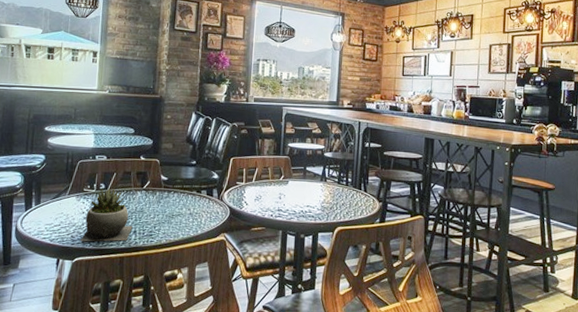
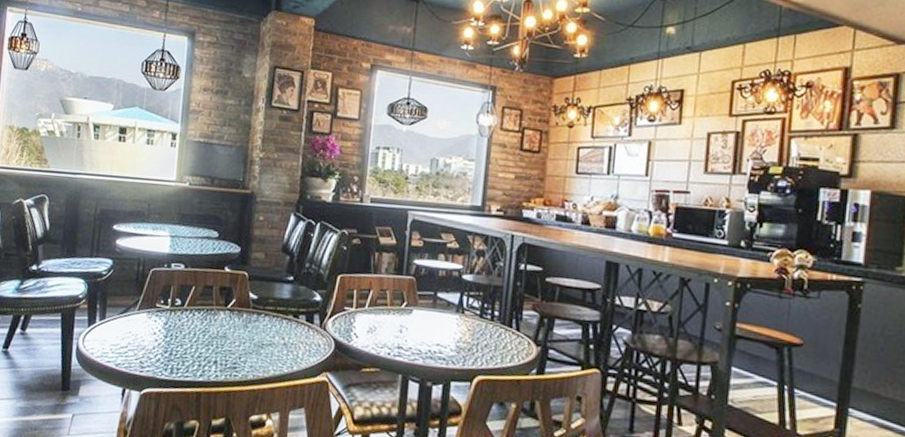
succulent plant: present [81,188,133,242] -> none [151,304,213,373]

